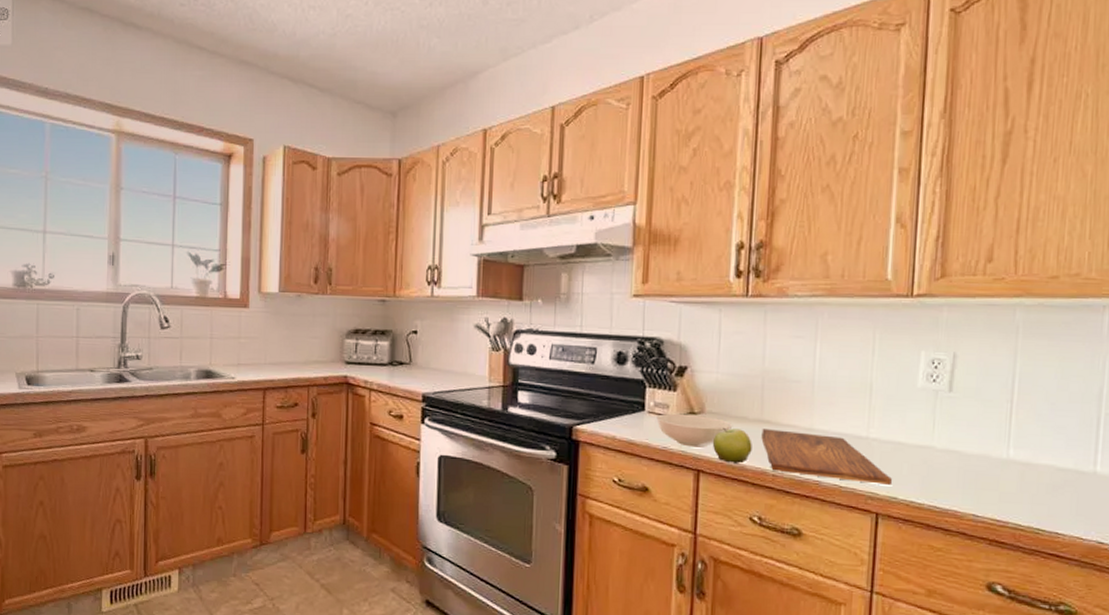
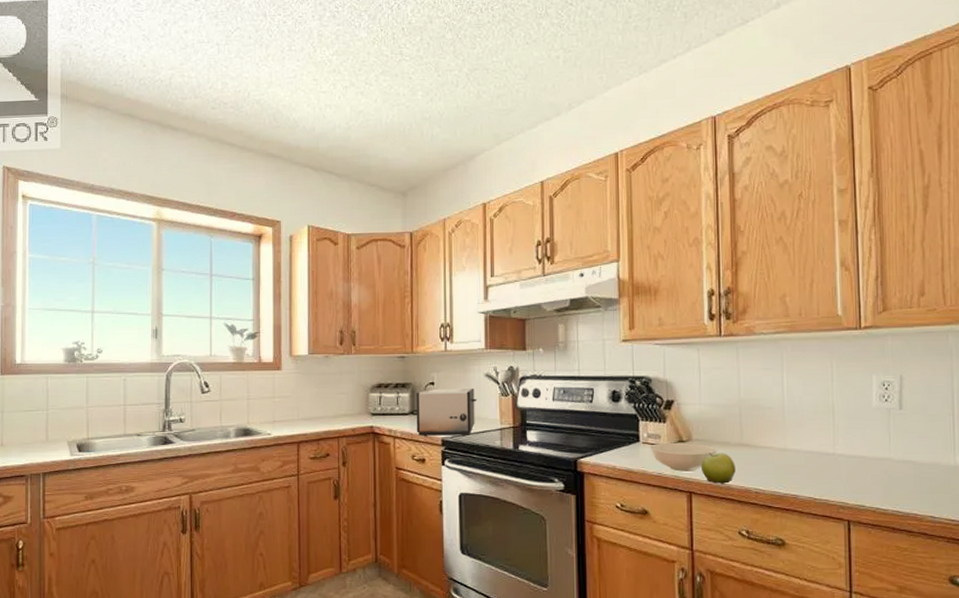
toaster: none [394,338,464,392] -> present [415,387,477,436]
cutting board: present [761,429,892,485] -> none [743,451,858,495]

